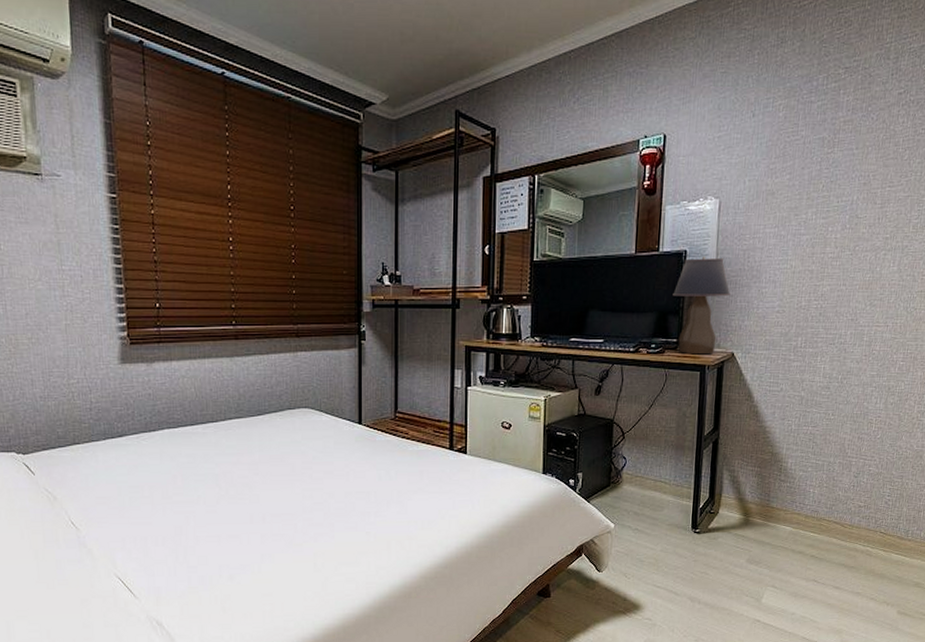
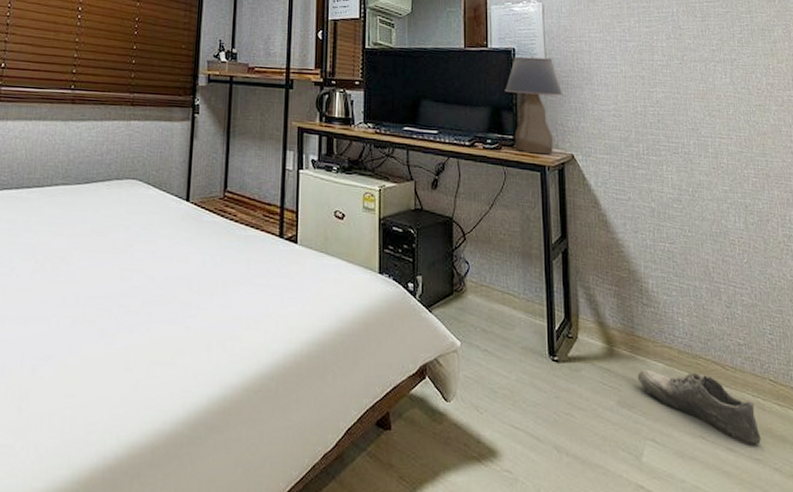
shoe: none [766,531,864,583] -> present [637,370,761,446]

